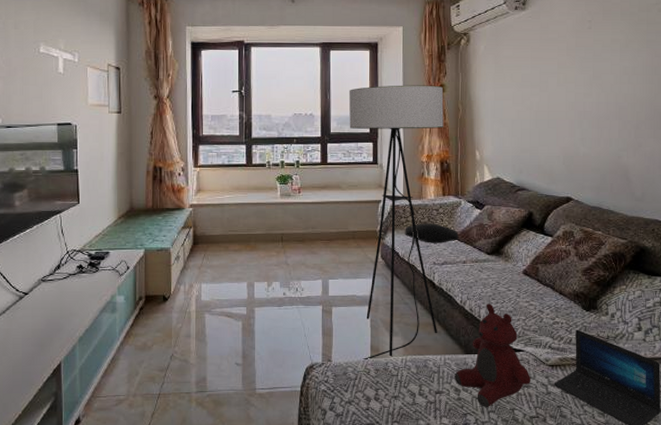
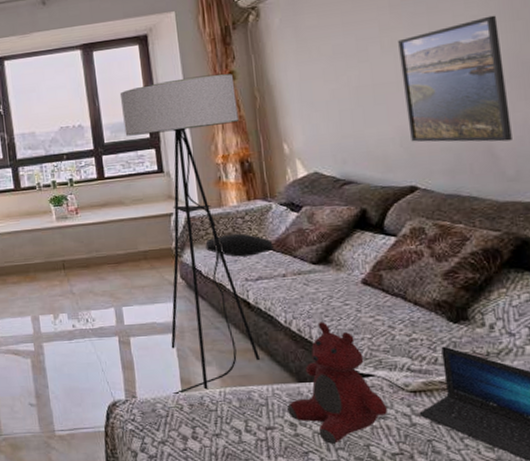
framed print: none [570,68,642,169] -> present [398,15,512,142]

